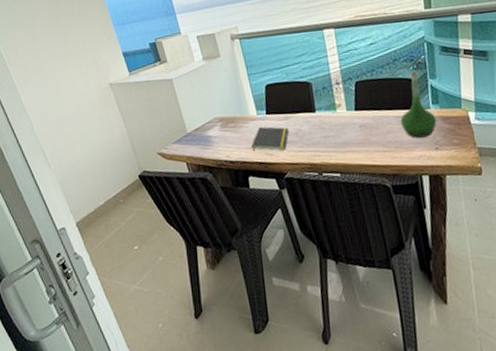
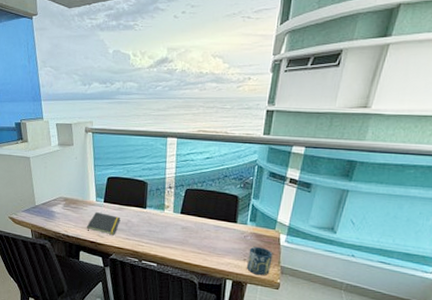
vase: present [400,70,437,138] -> none [218,189,251,248]
cup: none [439,130,467,164] -> present [247,246,273,276]

